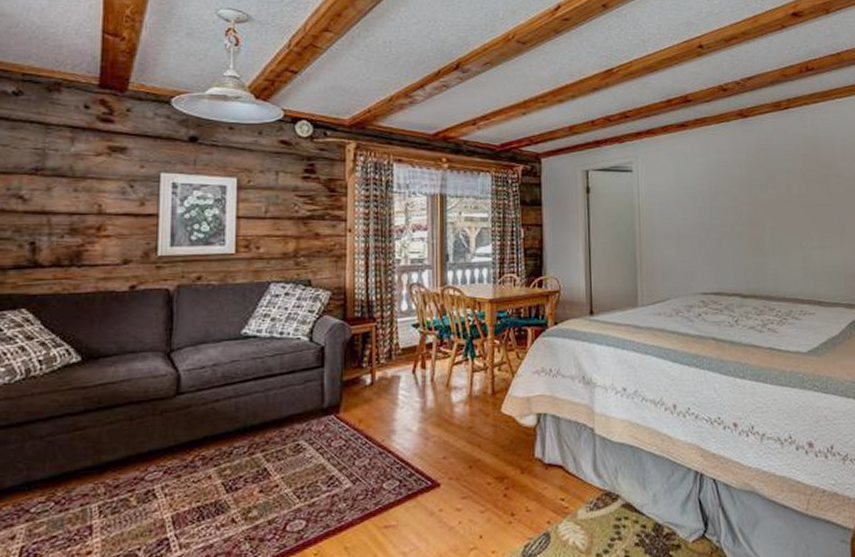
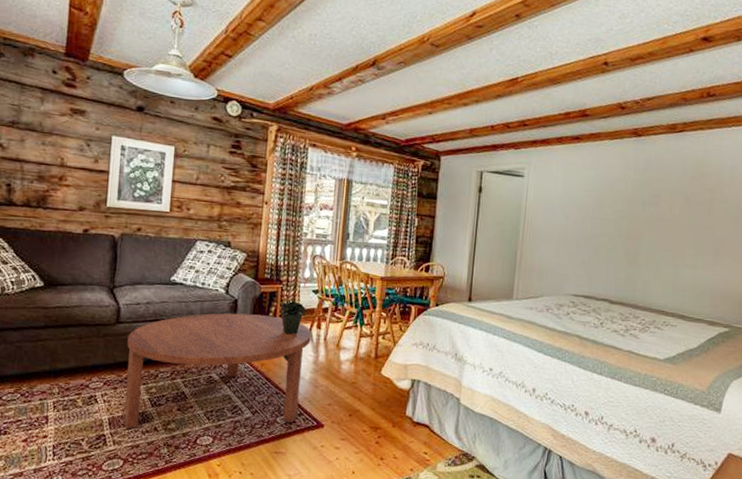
coffee table: none [191,360,416,527] -> present [123,313,312,430]
potted plant: none [376,311,408,381] -> present [280,278,308,335]

